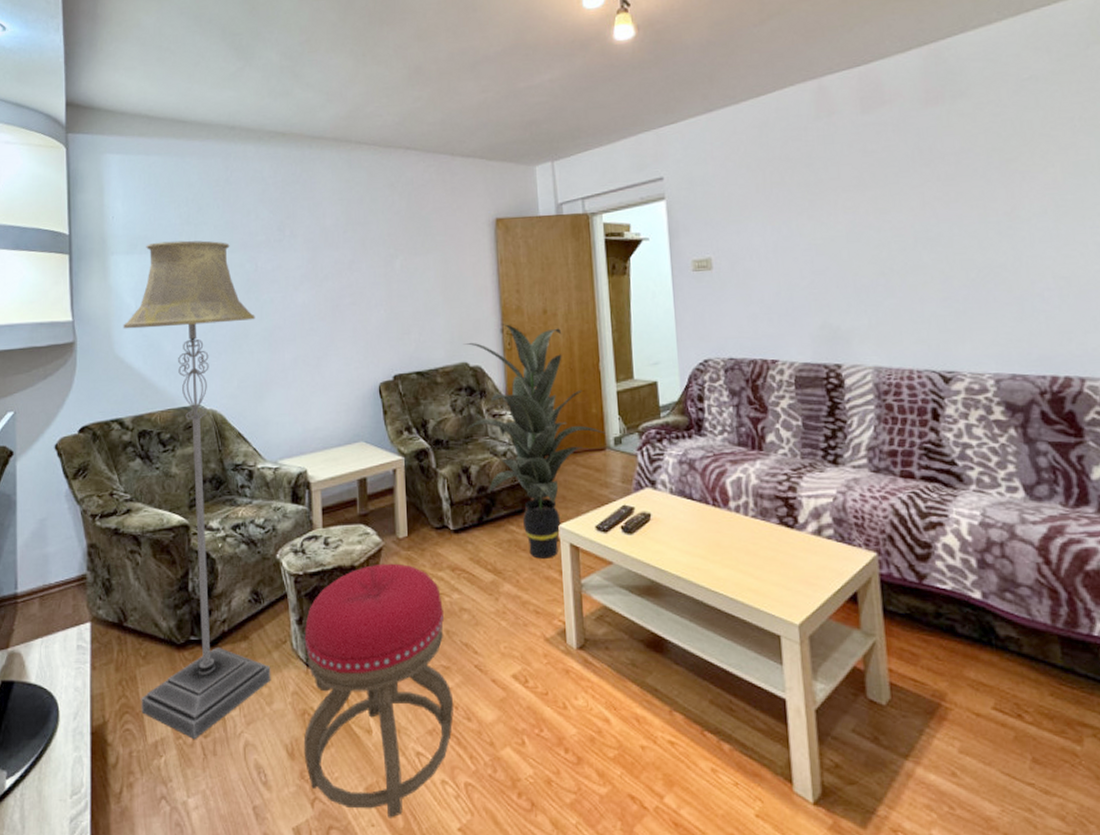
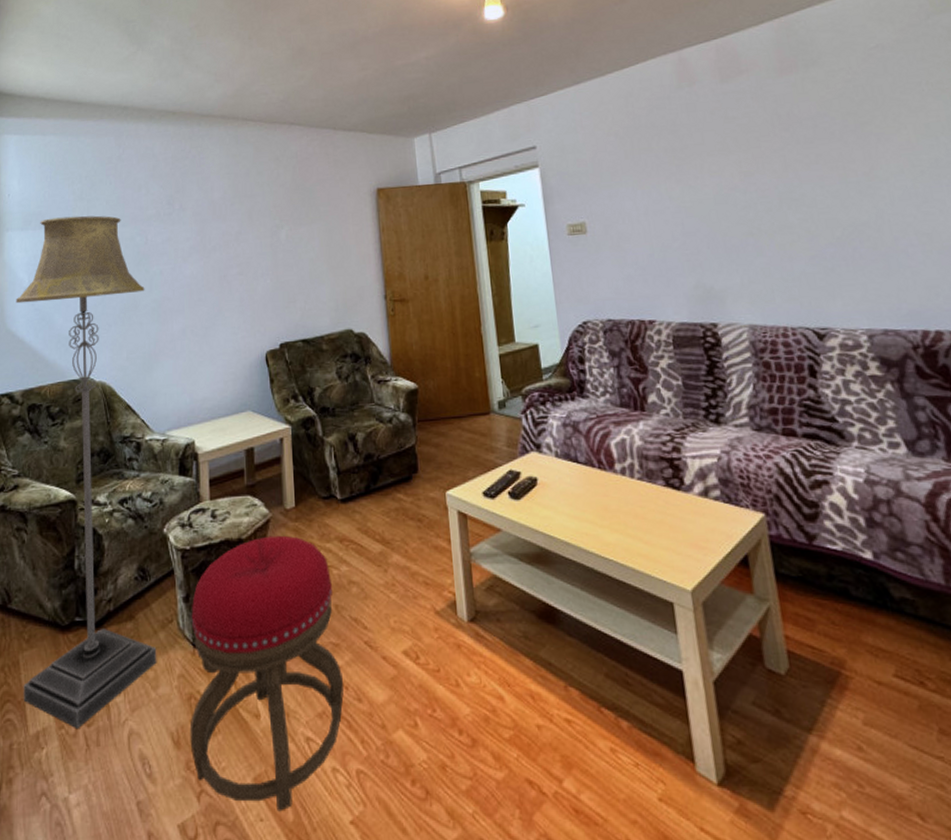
indoor plant: present [463,324,606,559] -> none [347,290,489,527]

